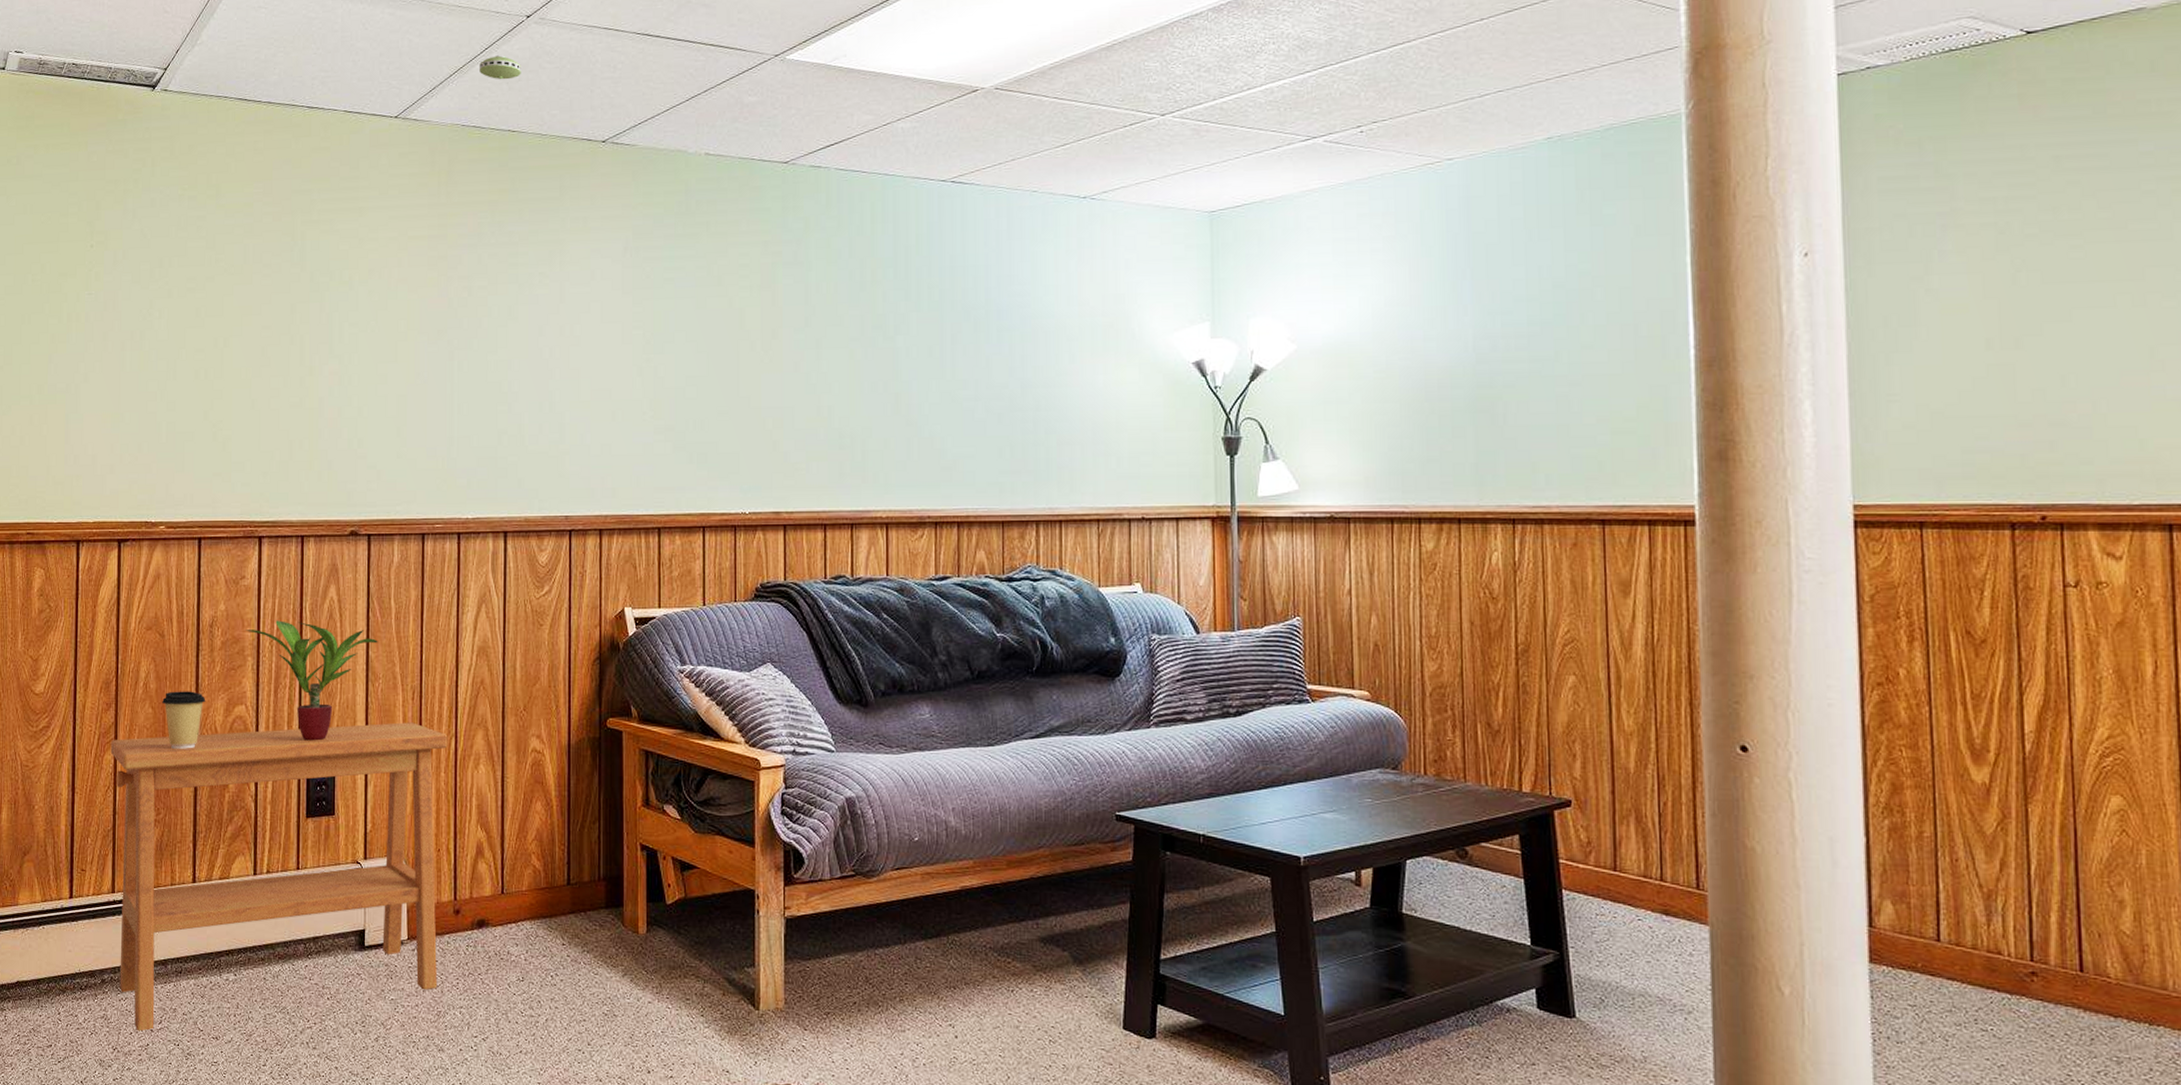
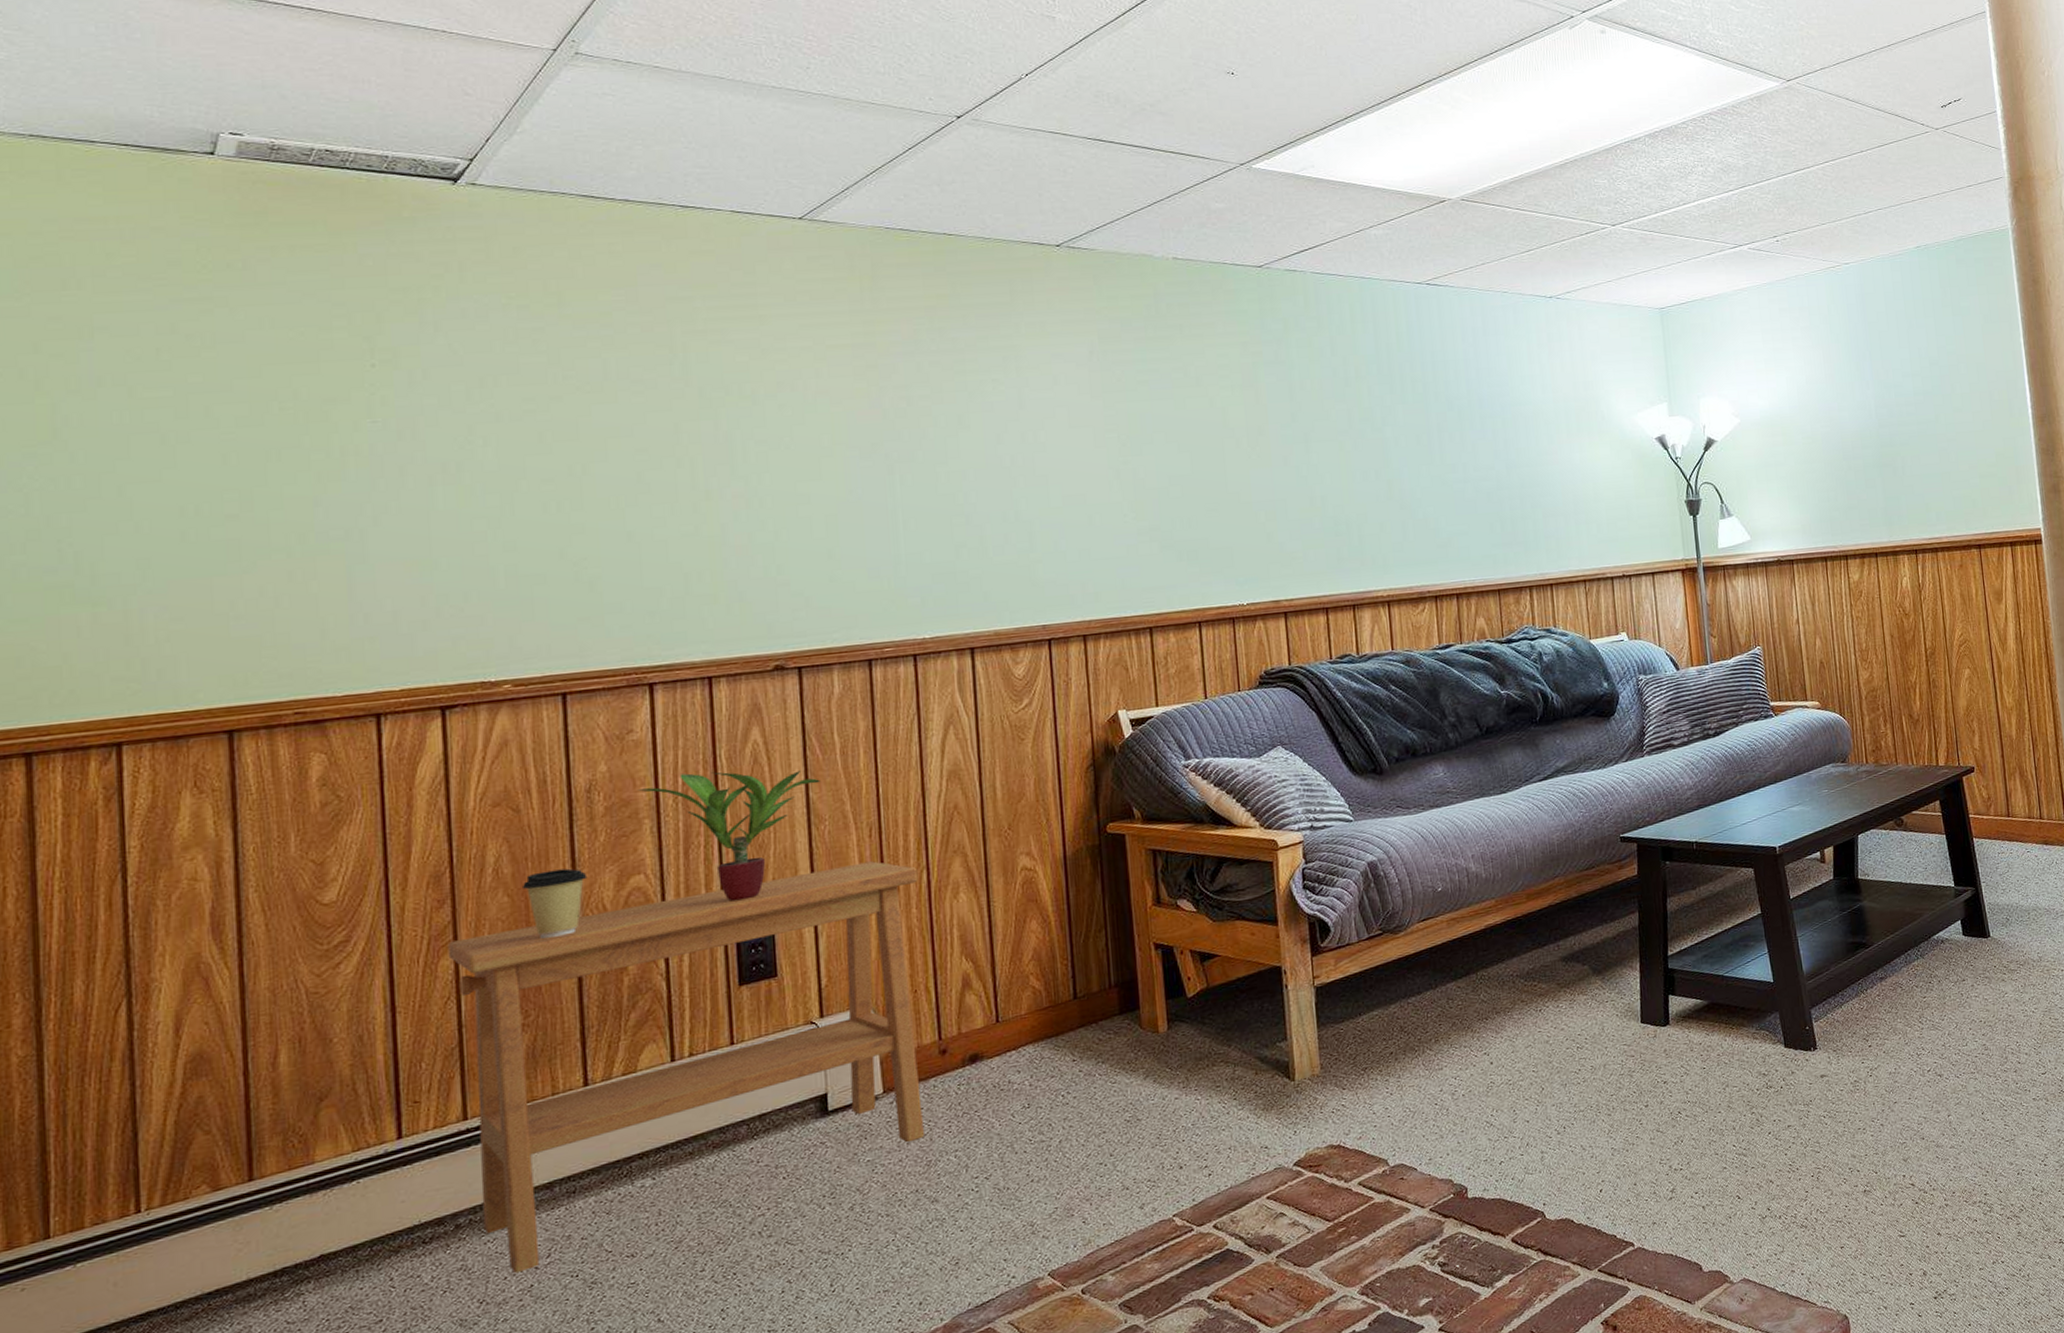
smoke detector: present [480,55,521,80] -> none [903,156,955,182]

